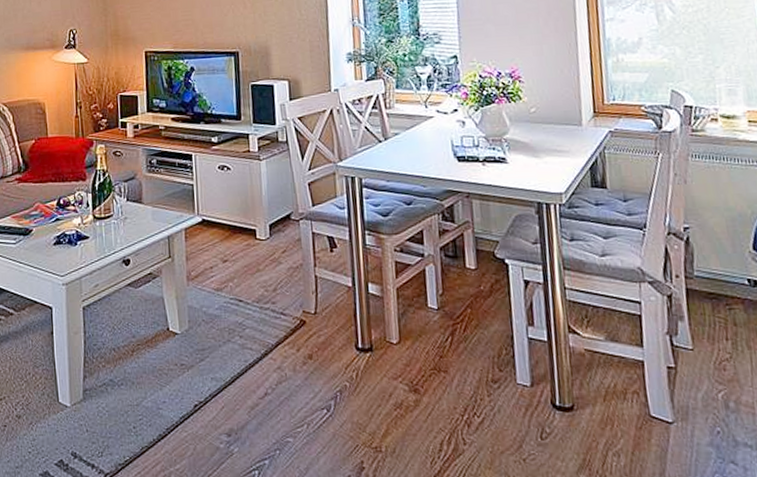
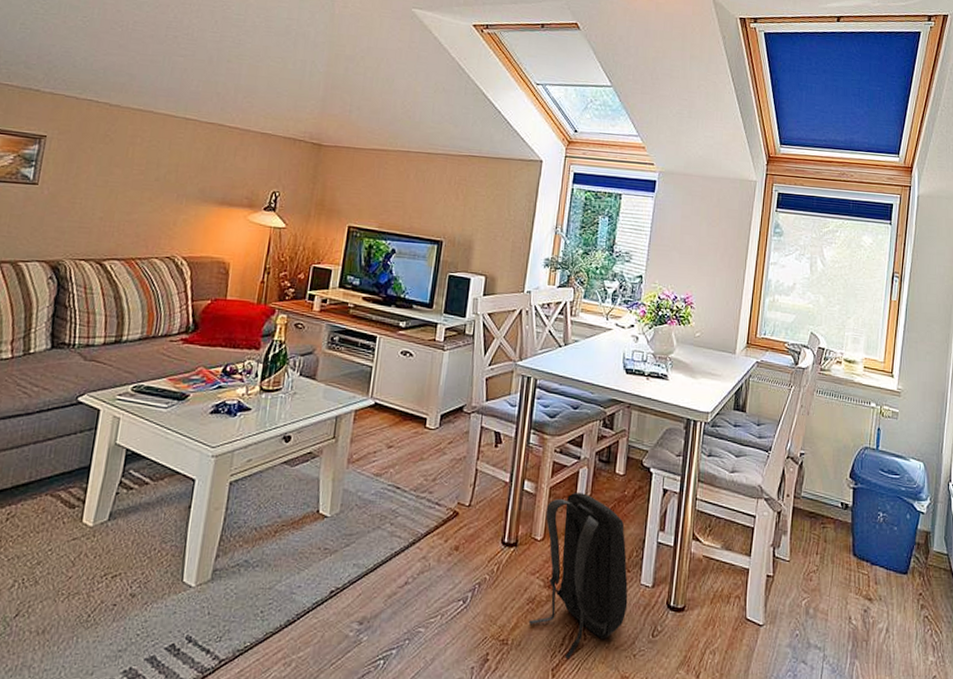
backpack: none [396,290,507,466] -> present [528,492,628,660]

